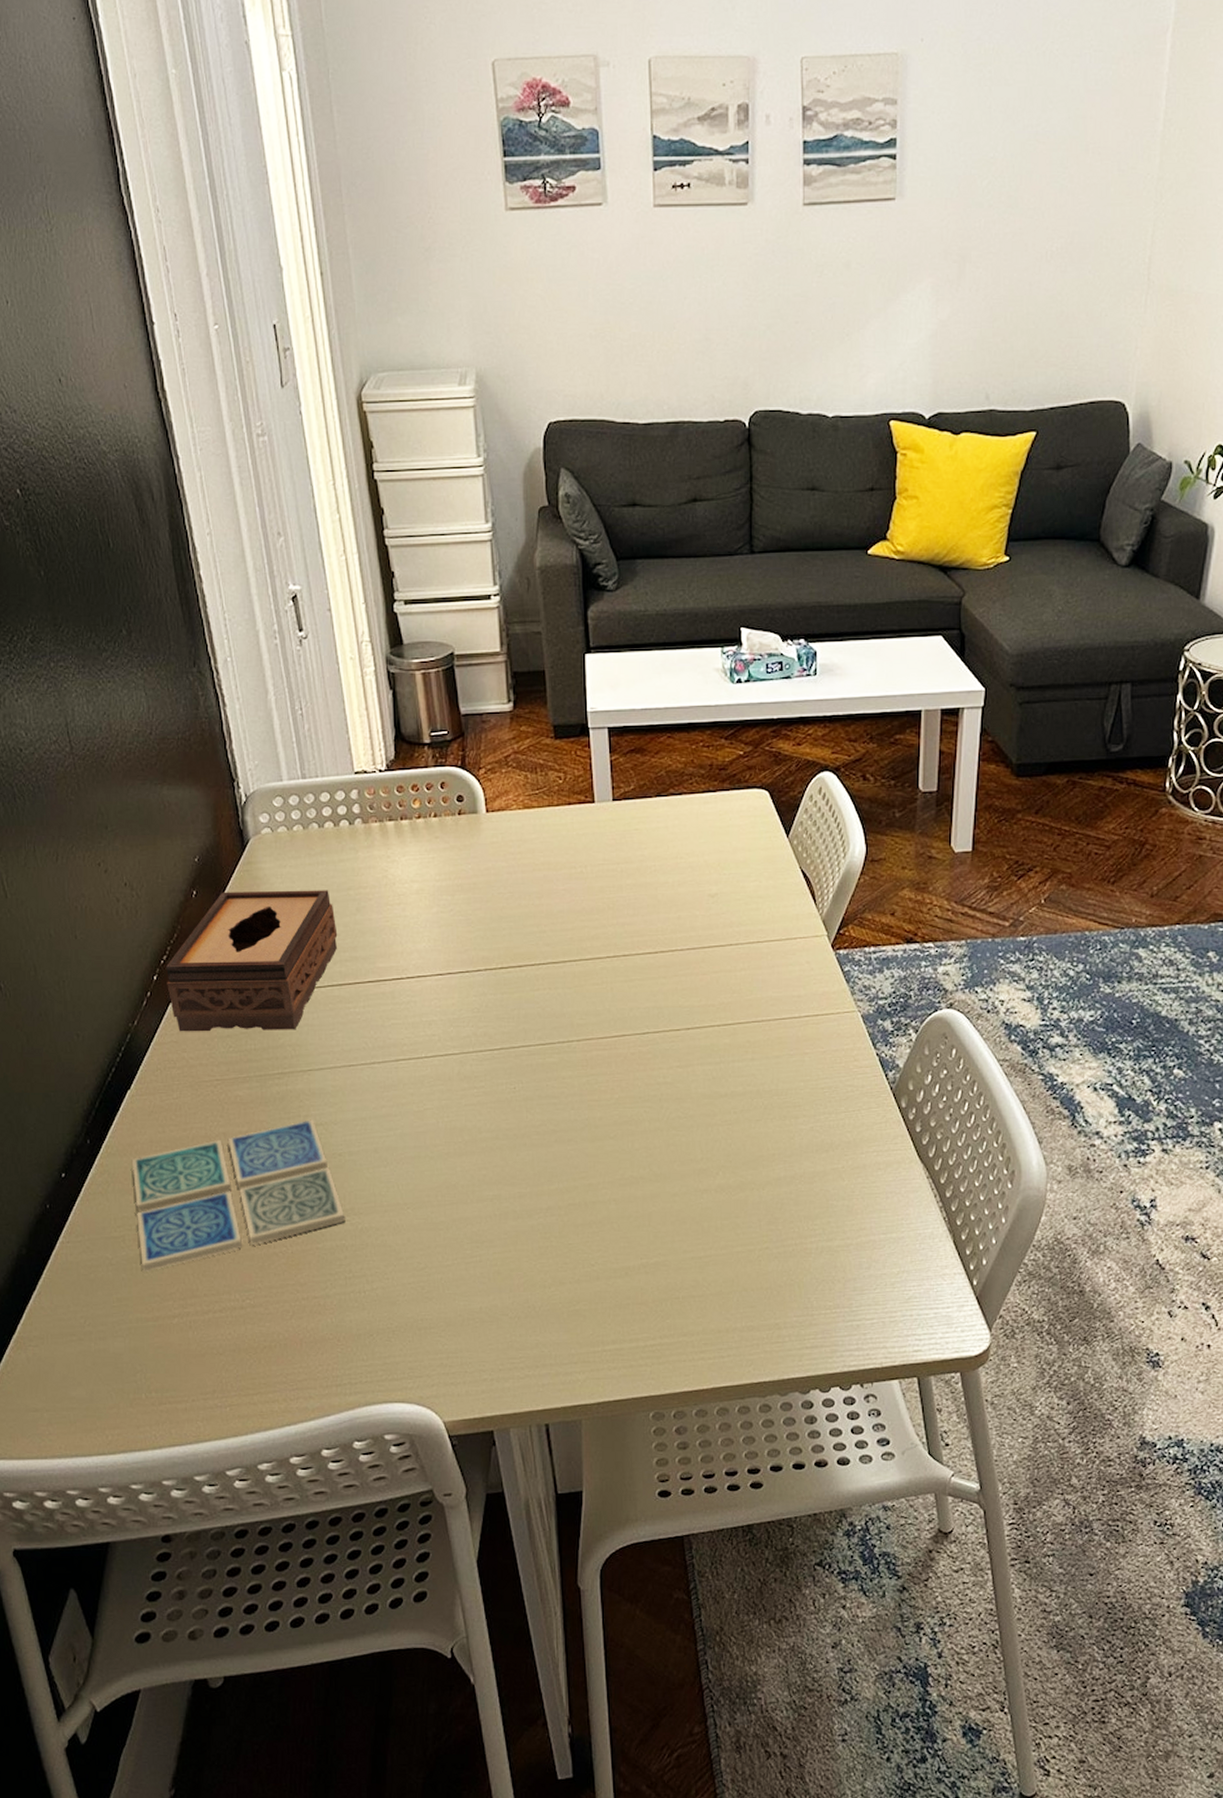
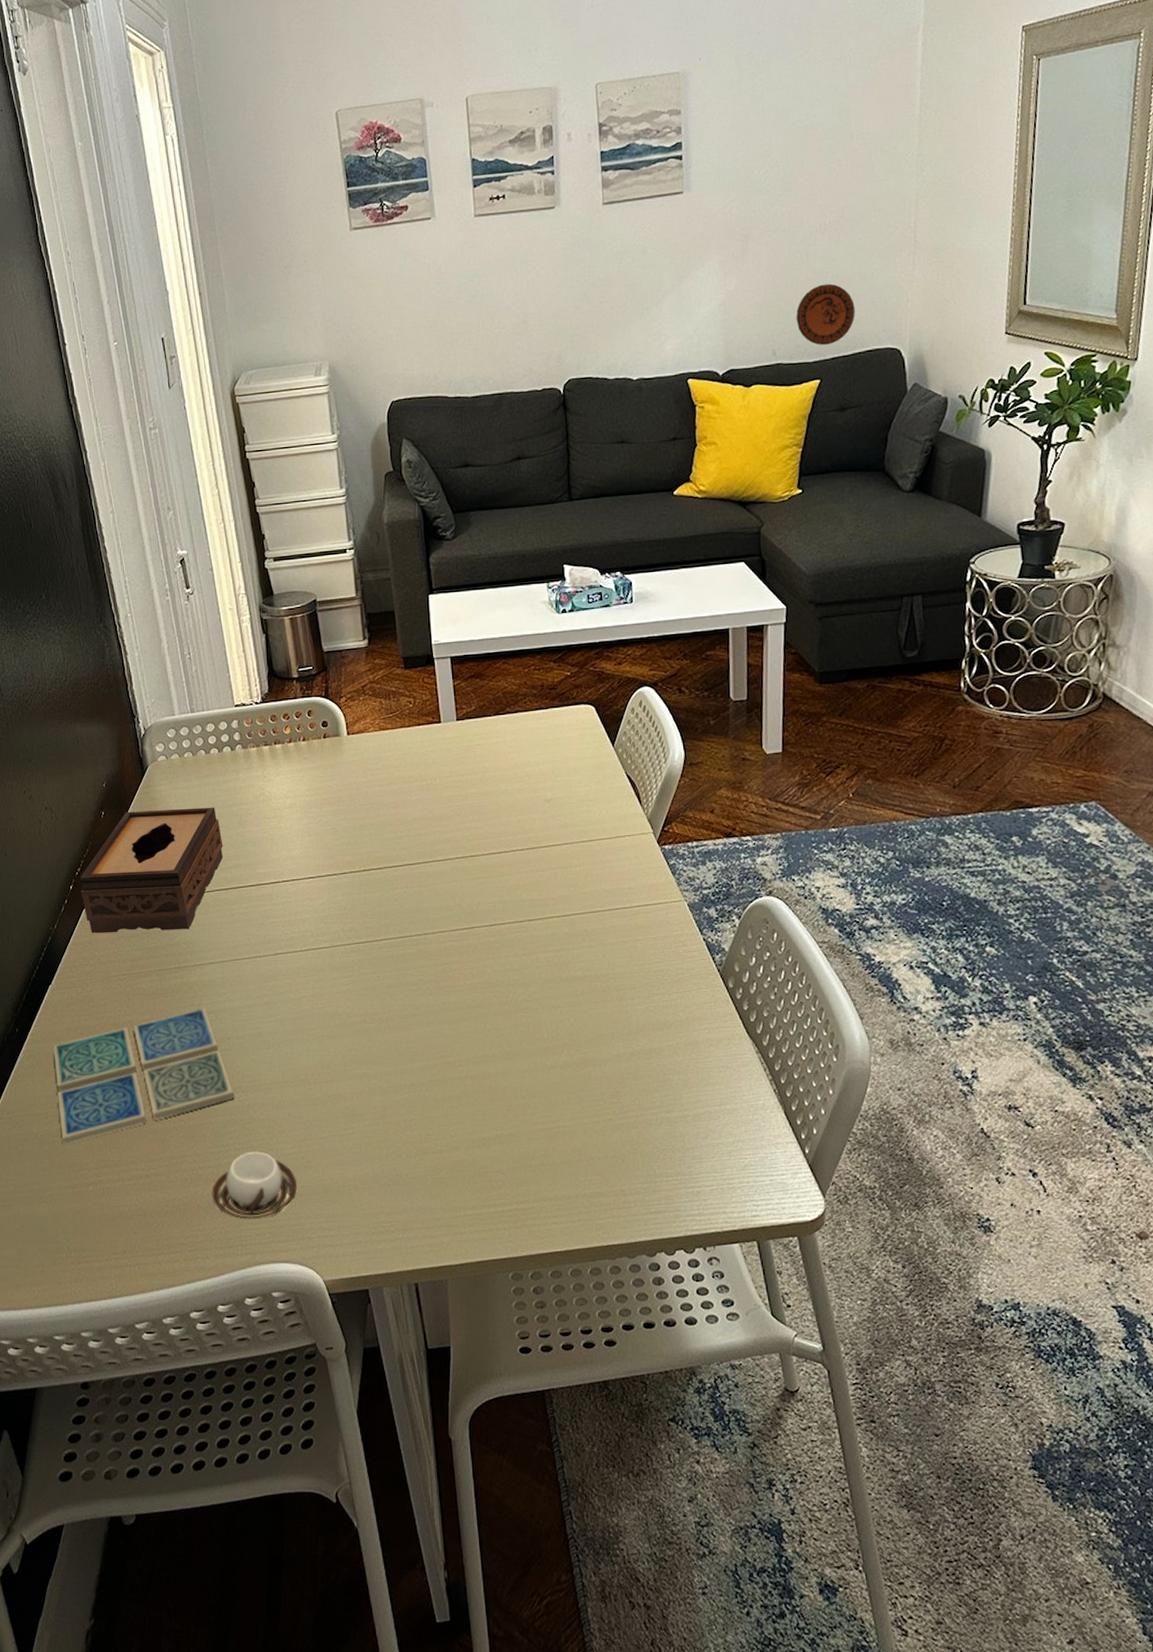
cup: none [317,1280,415,1356] -> present [212,1151,297,1220]
decorative plate: none [1013,321,1079,392] -> present [796,283,855,345]

